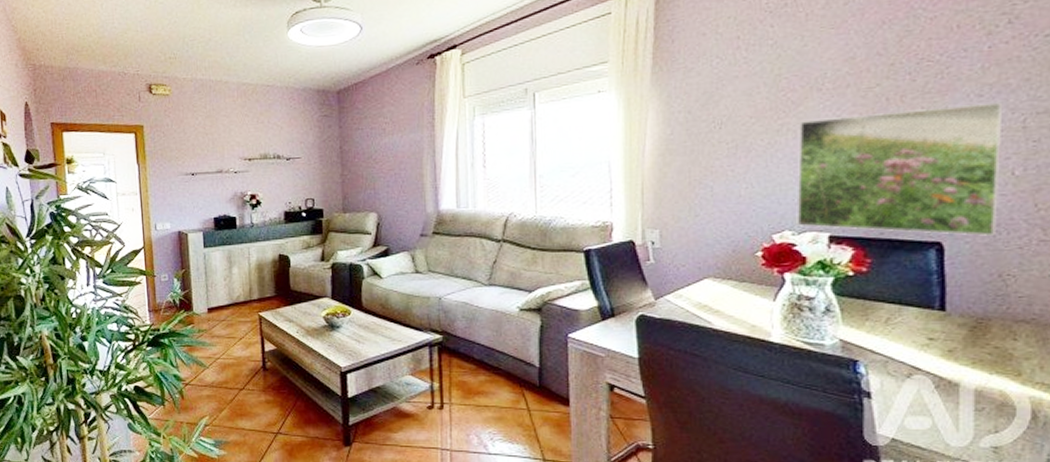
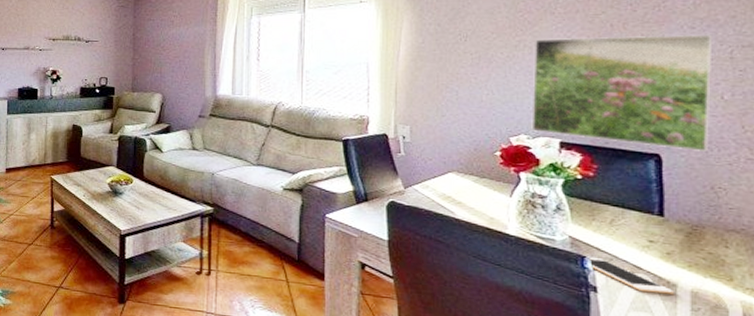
cell phone: none [860,360,955,395] -> present [587,256,674,294]

